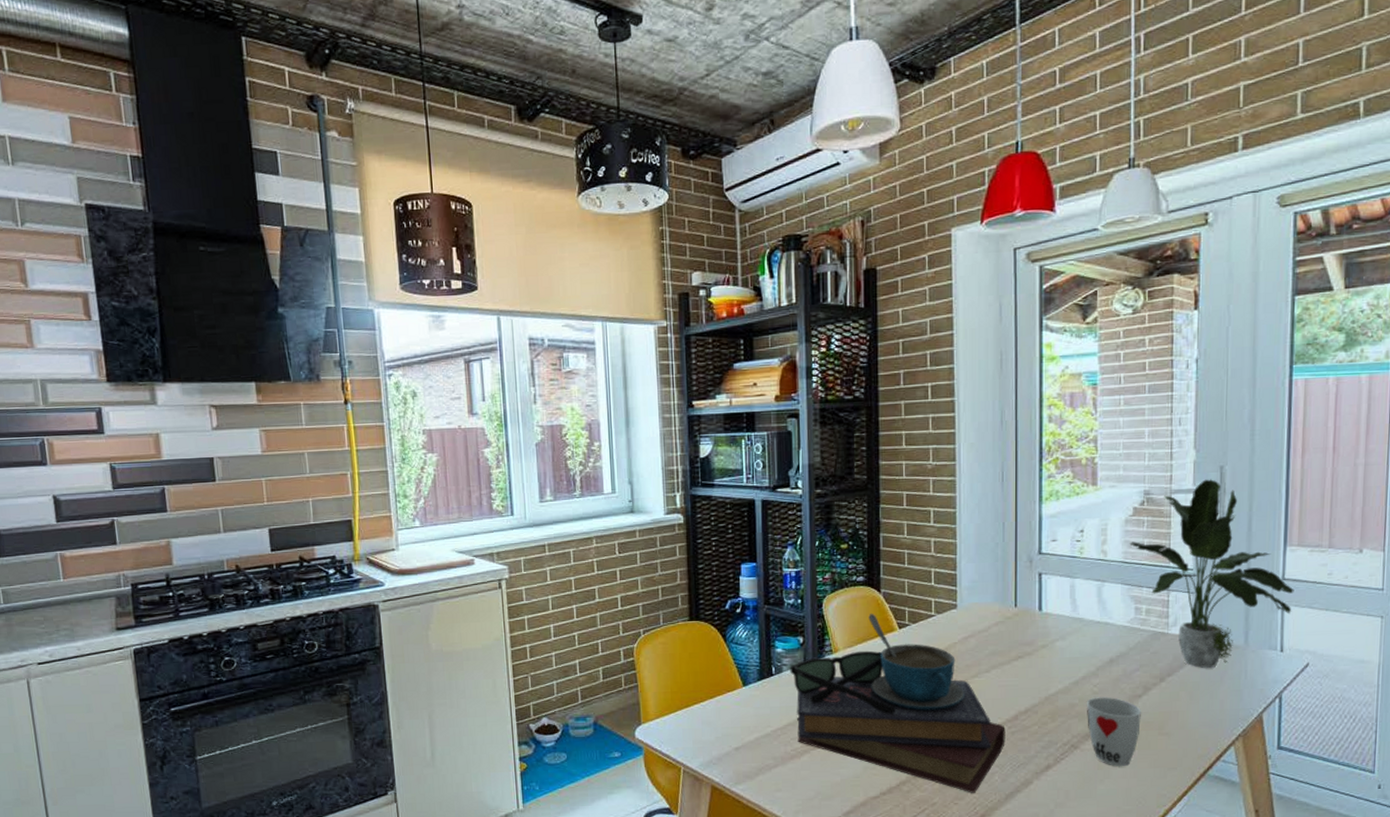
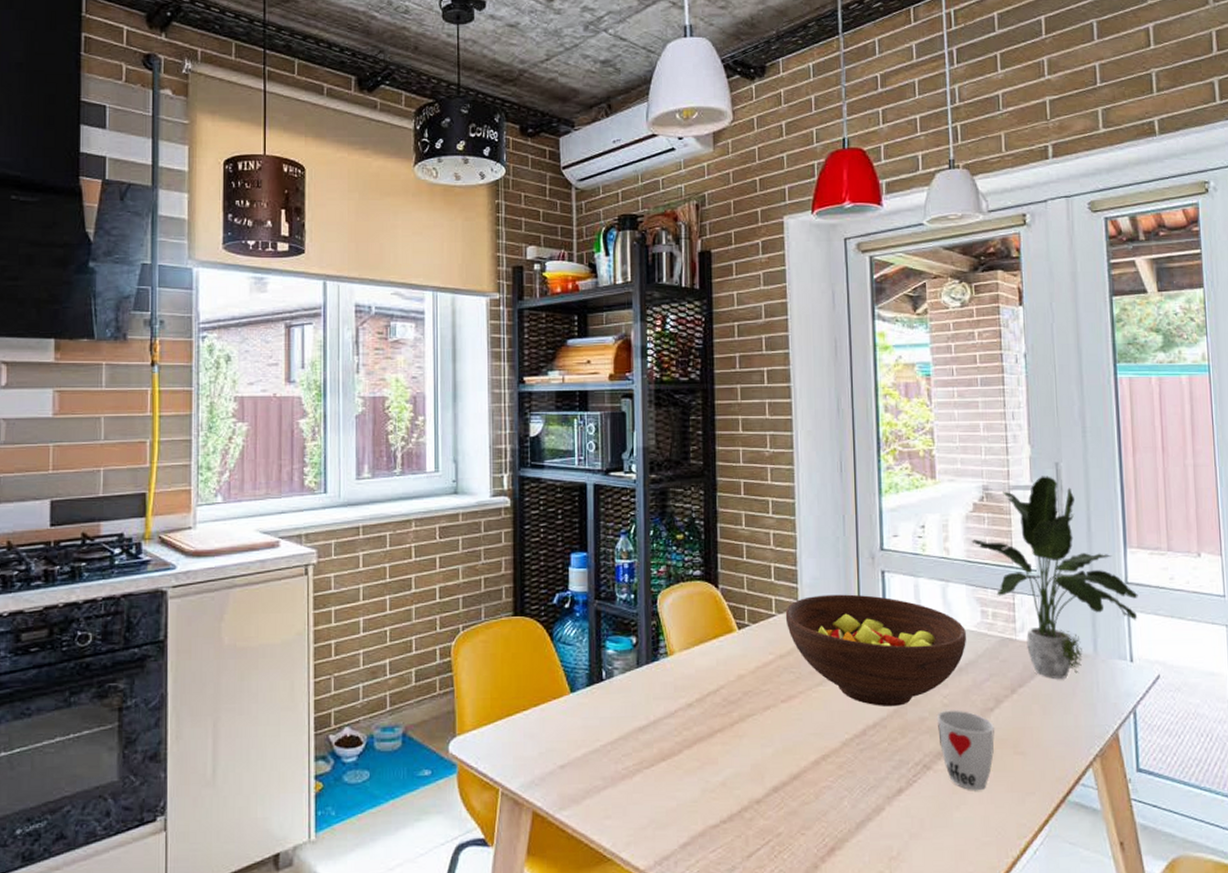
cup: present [790,613,1005,793] -> none [621,611,854,821]
fruit bowl: none [944,595,1119,695] -> present [785,594,966,706]

